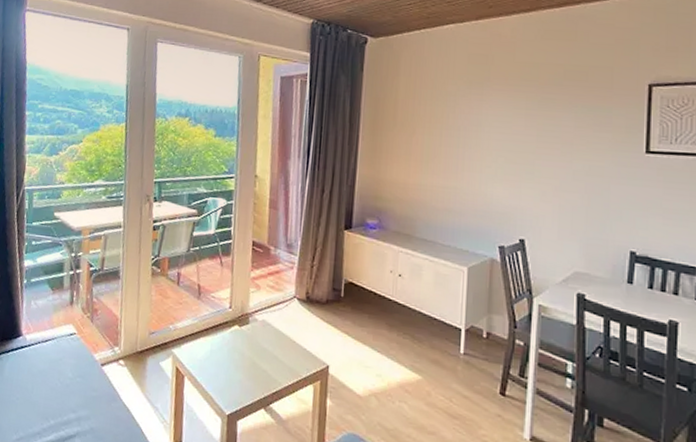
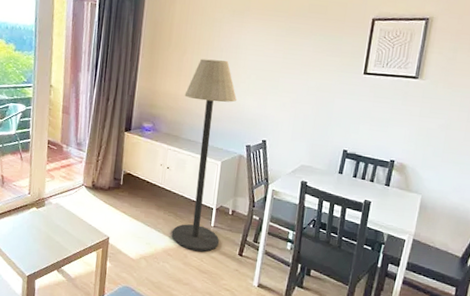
floor lamp: none [408,139,482,388] -> present [171,58,237,252]

